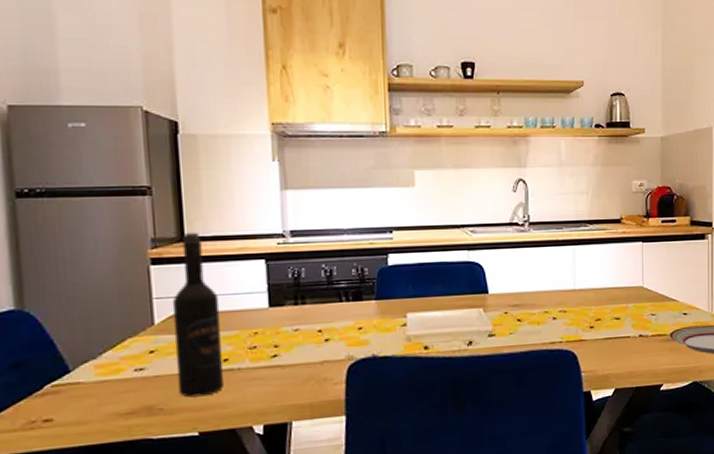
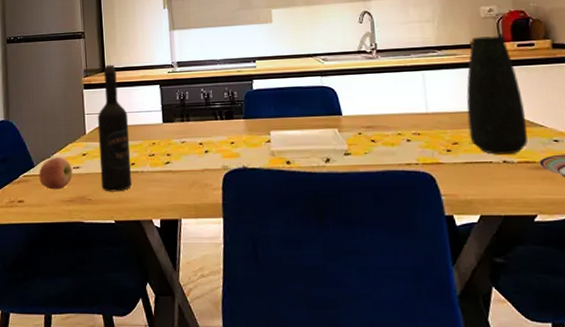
apple: none [78,356,134,401] -> present [39,157,73,190]
vase: none [611,211,663,329] -> present [466,36,528,155]

